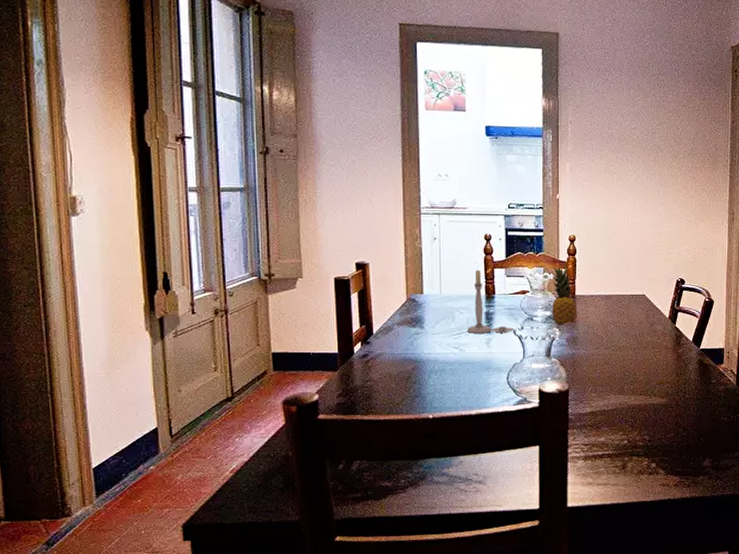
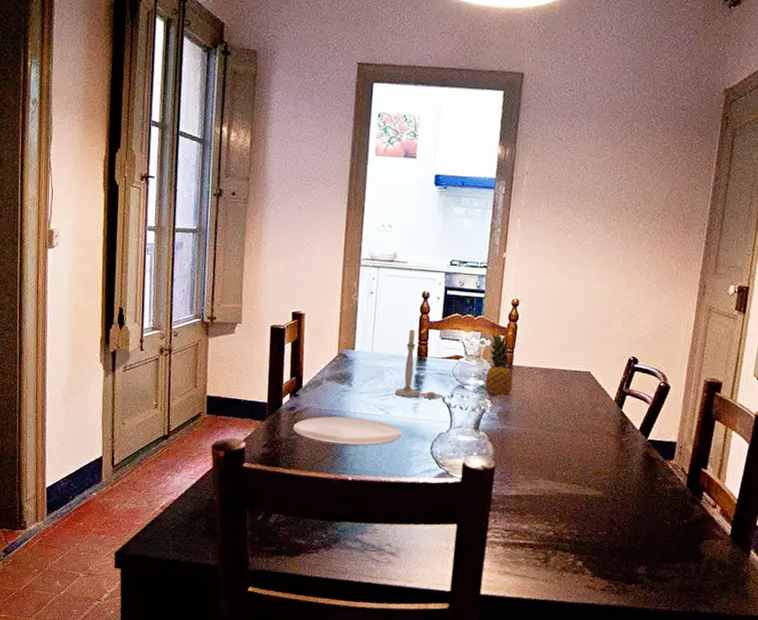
plate: none [368,358,479,386] -> present [293,416,403,447]

